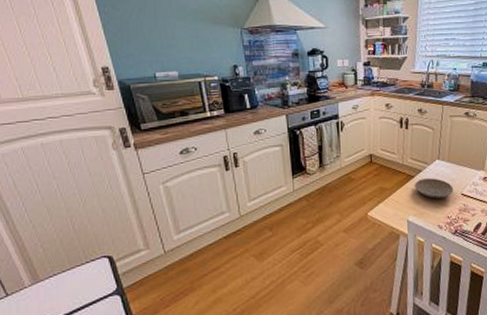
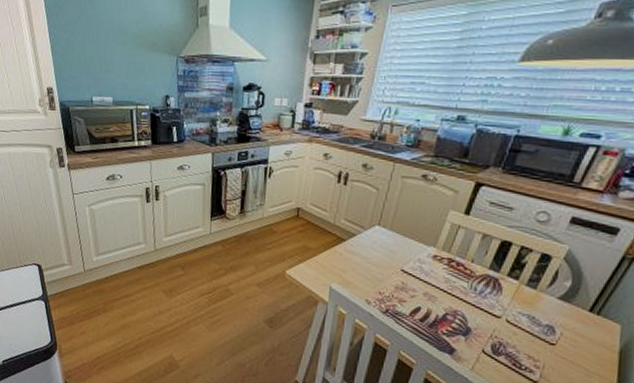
plate: present [415,178,454,199] -> none [345,244,392,270]

